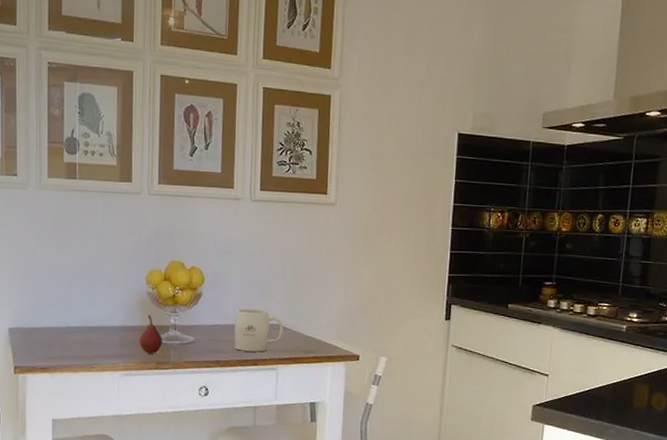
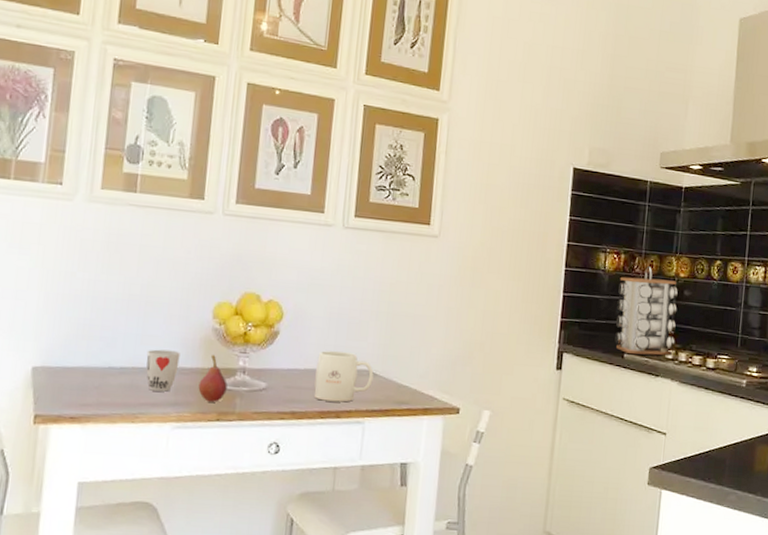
cup: none [96,311,123,346] -> present [145,349,180,392]
spice rack: none [499,222,560,306] -> present [614,265,678,357]

